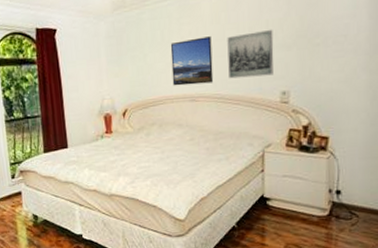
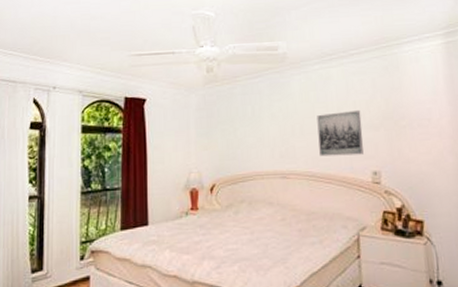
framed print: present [170,36,214,86] -> none [261,114,305,162]

